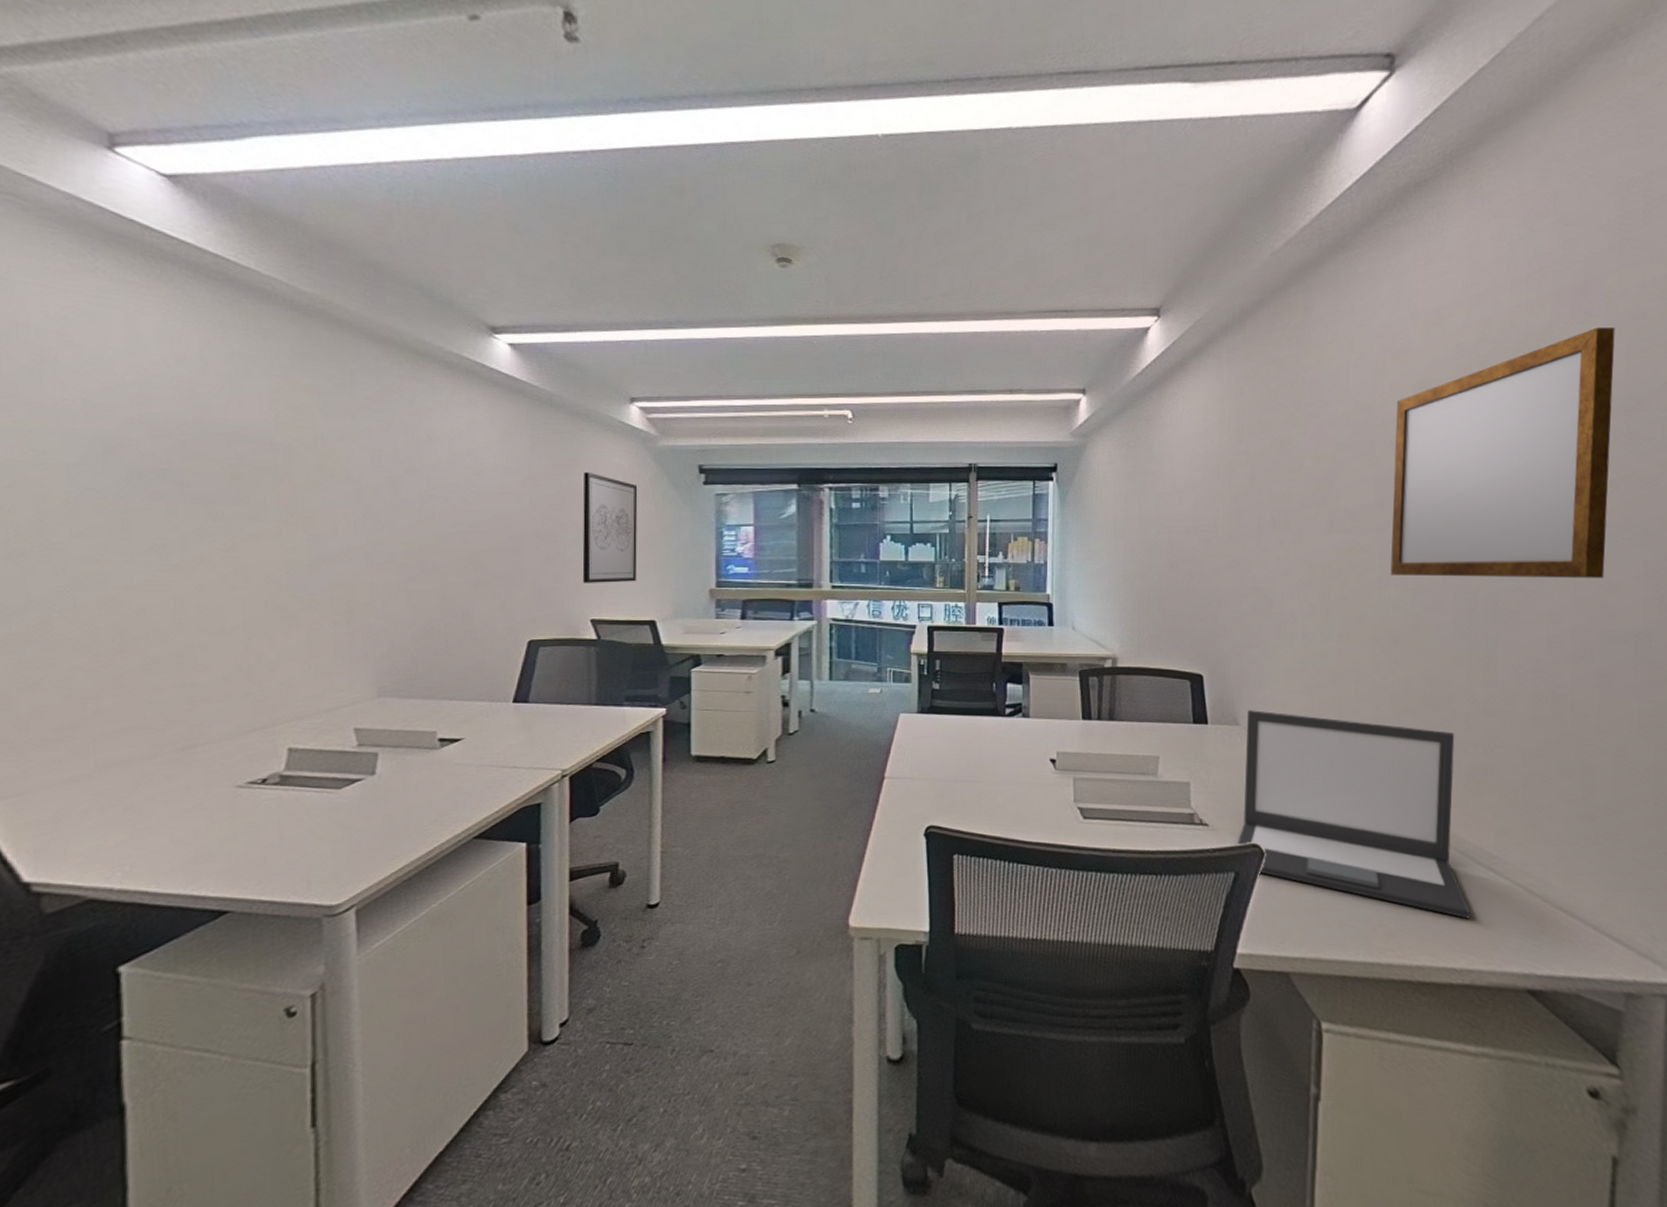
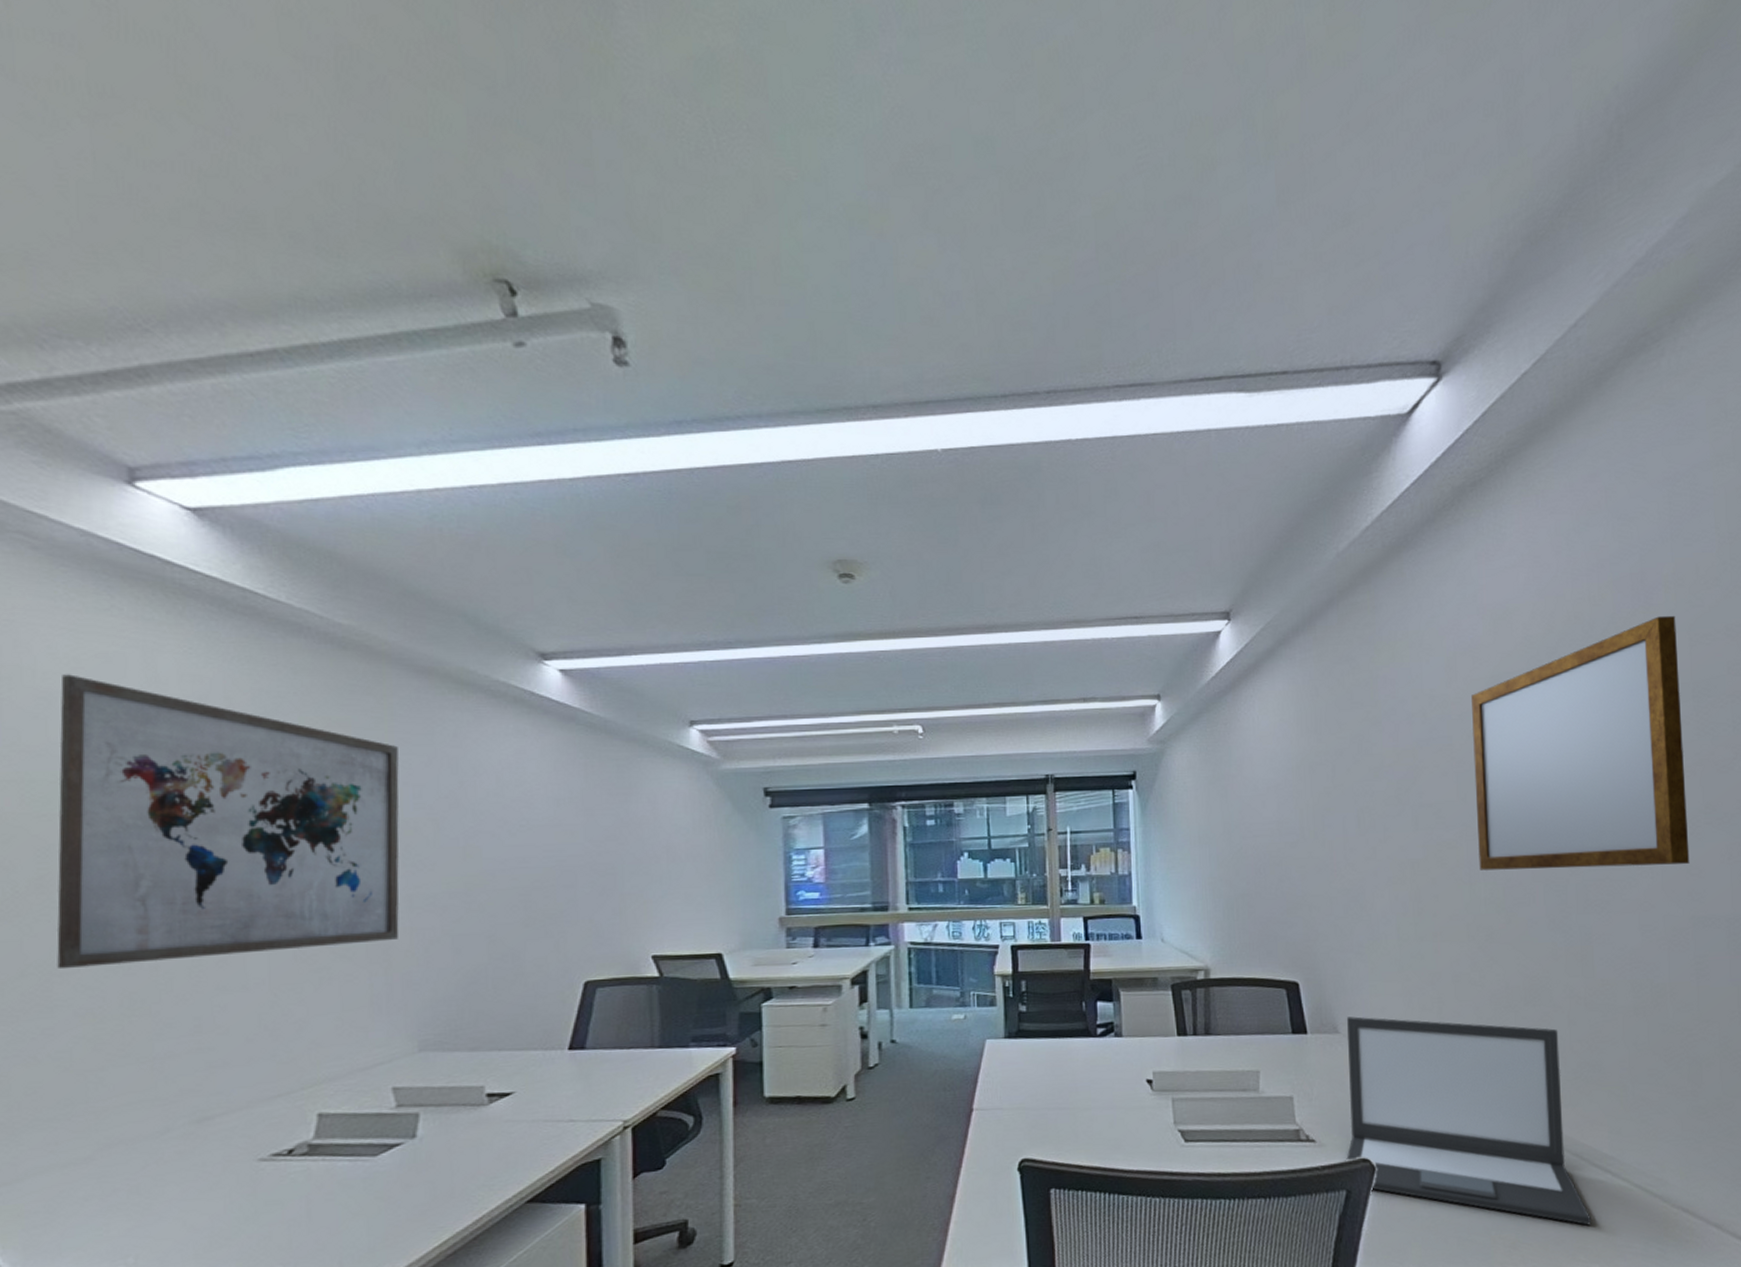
wall art: none [52,332,360,606] -> present [57,674,399,970]
wall art: present [582,471,638,583] -> none [641,799,701,917]

